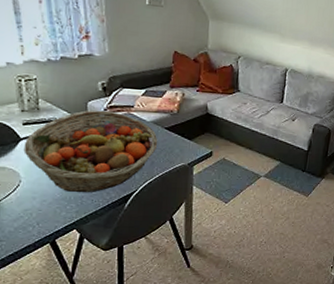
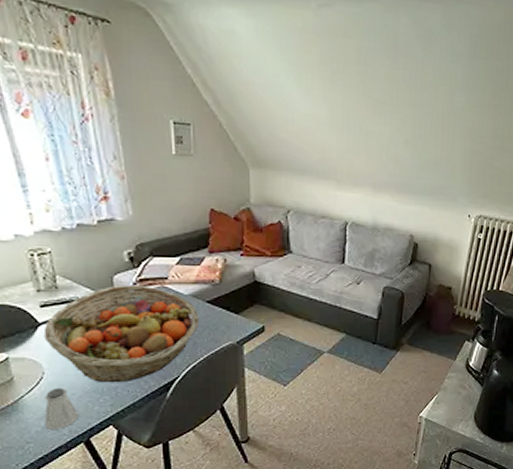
saltshaker: none [17,194,47,231] -> present [44,387,79,431]

